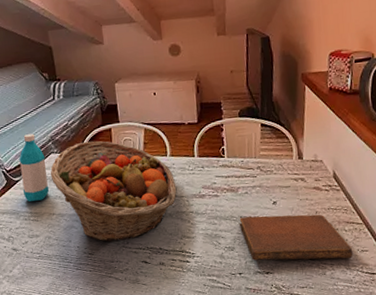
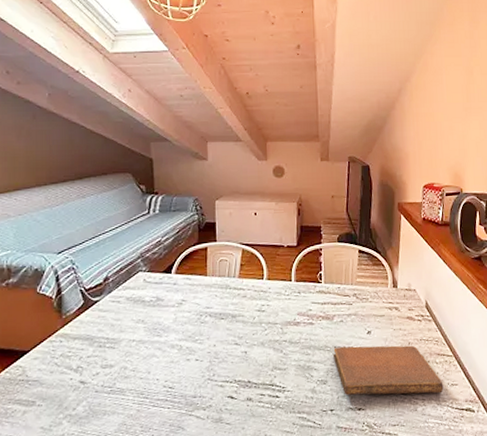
water bottle: present [19,134,50,202] -> none [101,249,132,326]
fruit basket: present [50,141,177,242] -> none [135,260,271,374]

